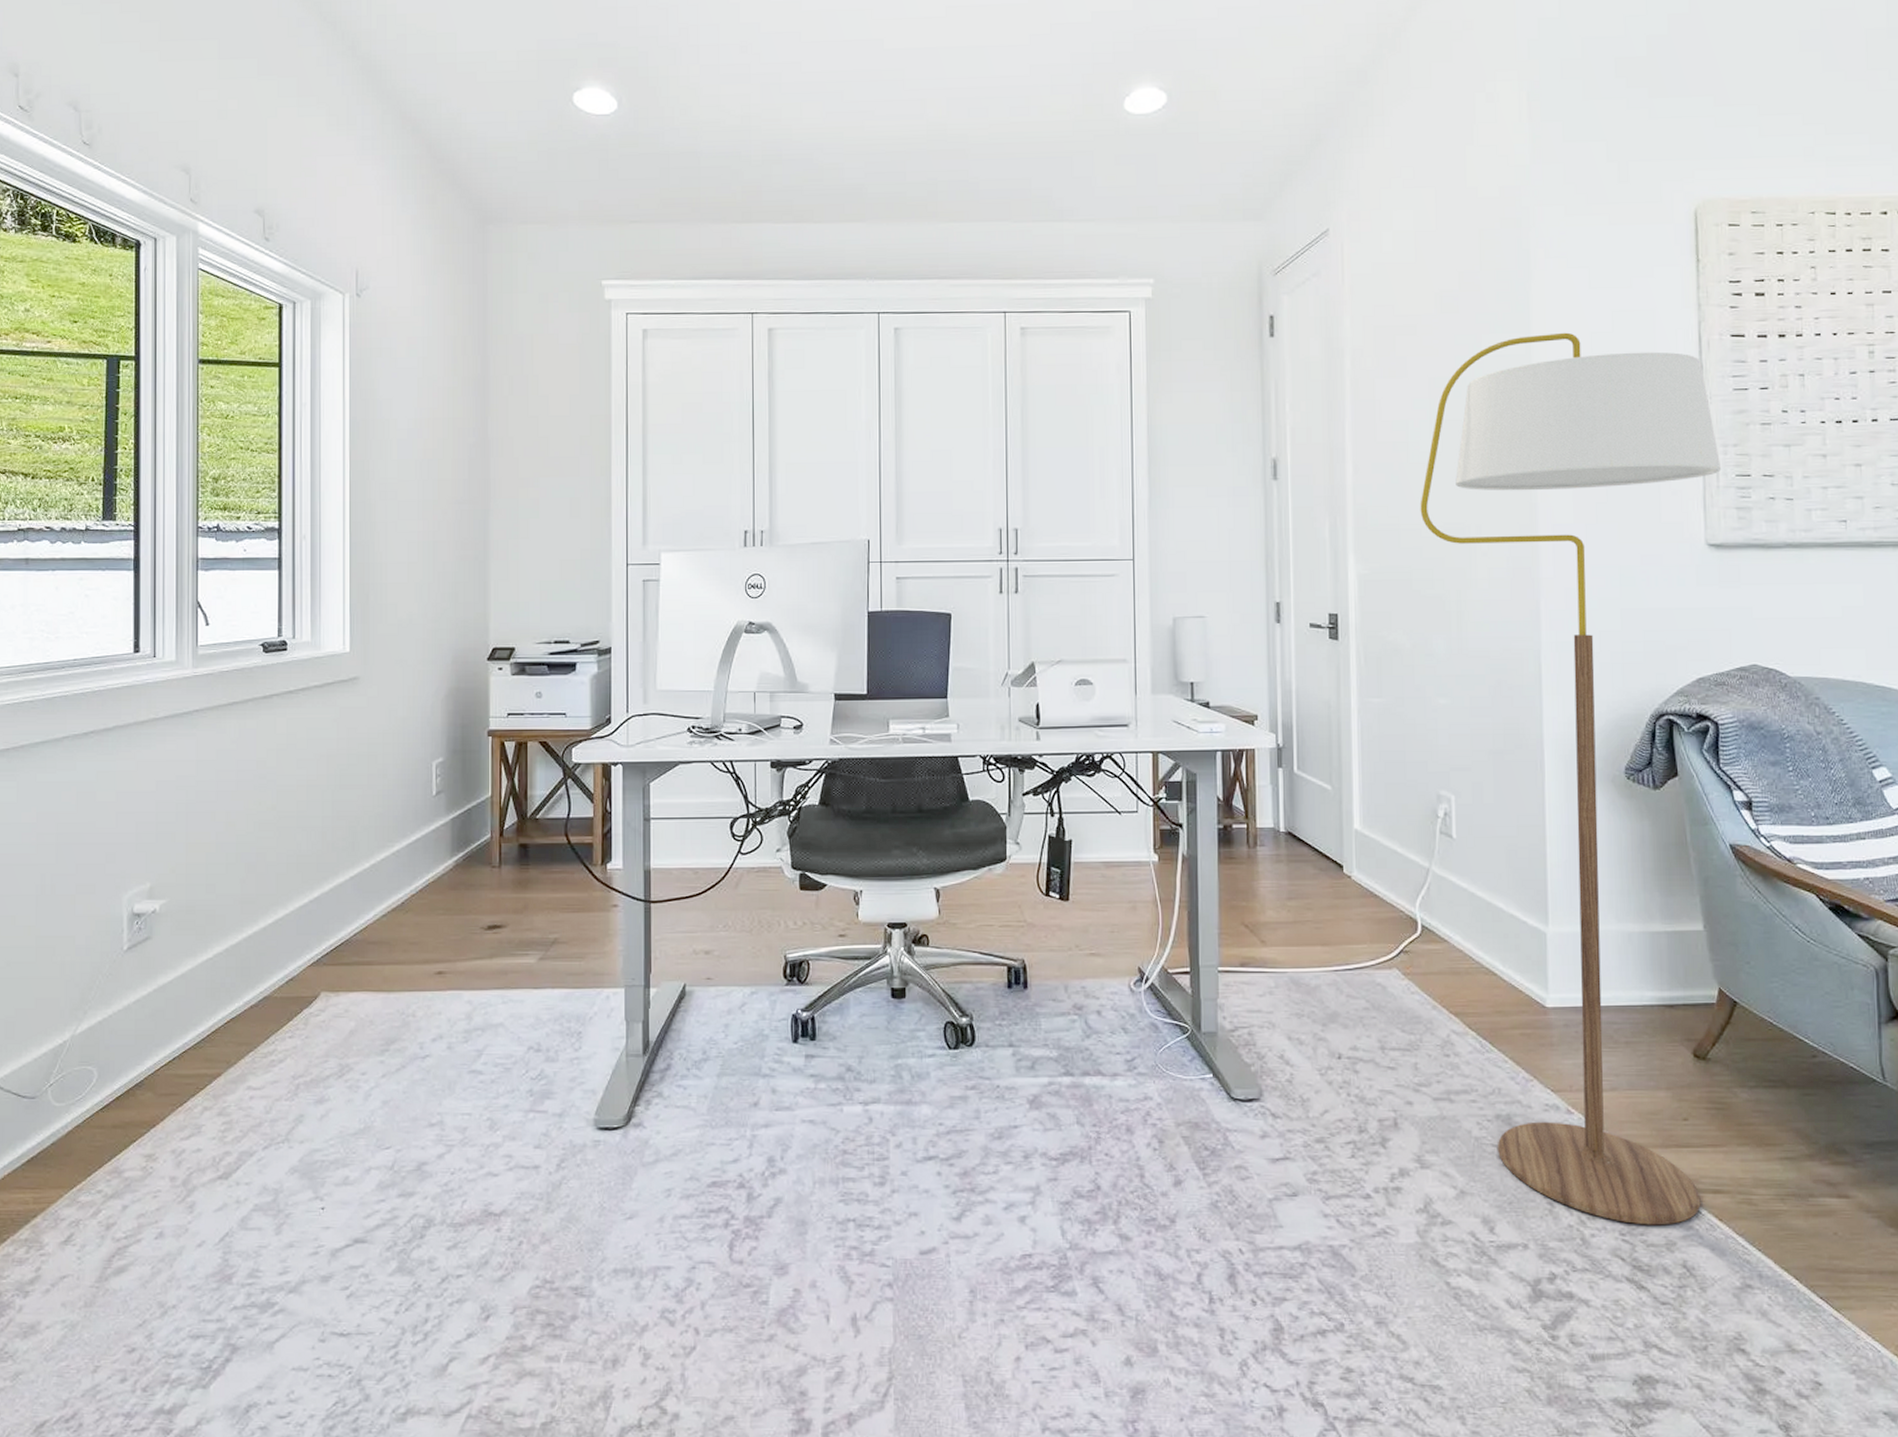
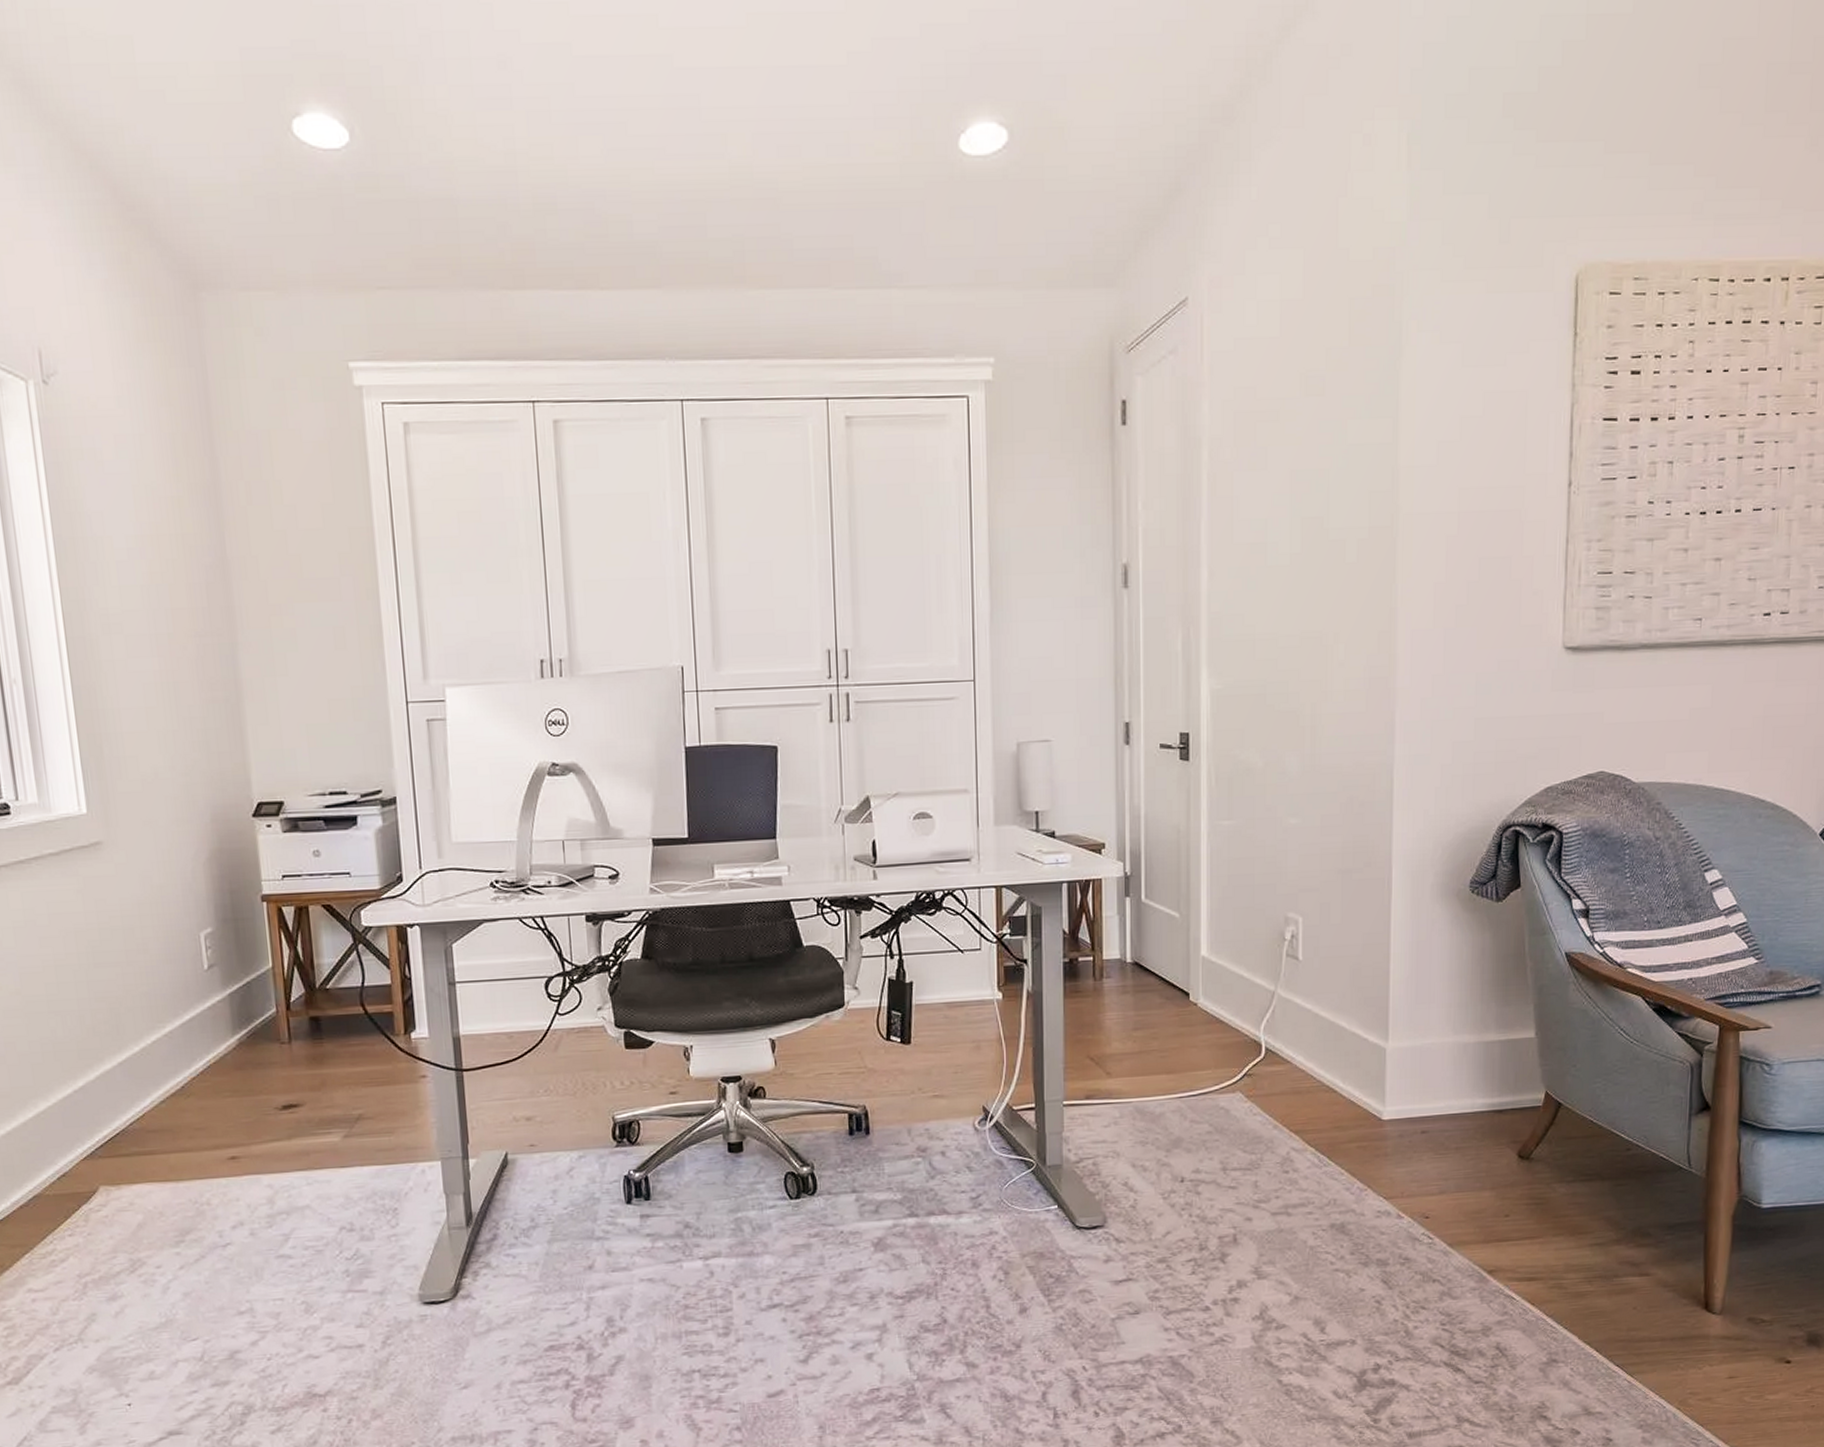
floor lamp: present [1420,332,1722,1225] -> none [1277,417,1584,1314]

